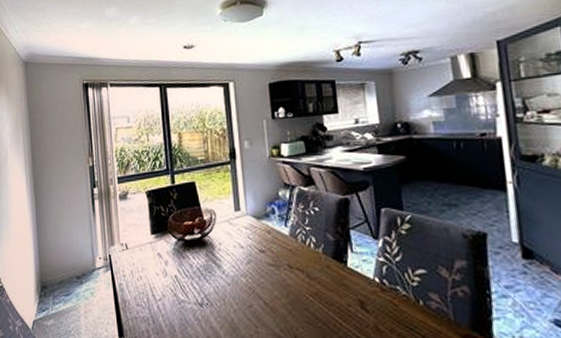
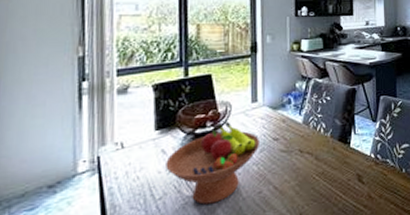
fruit bowl: none [162,230,247,311] -> present [166,122,261,205]

